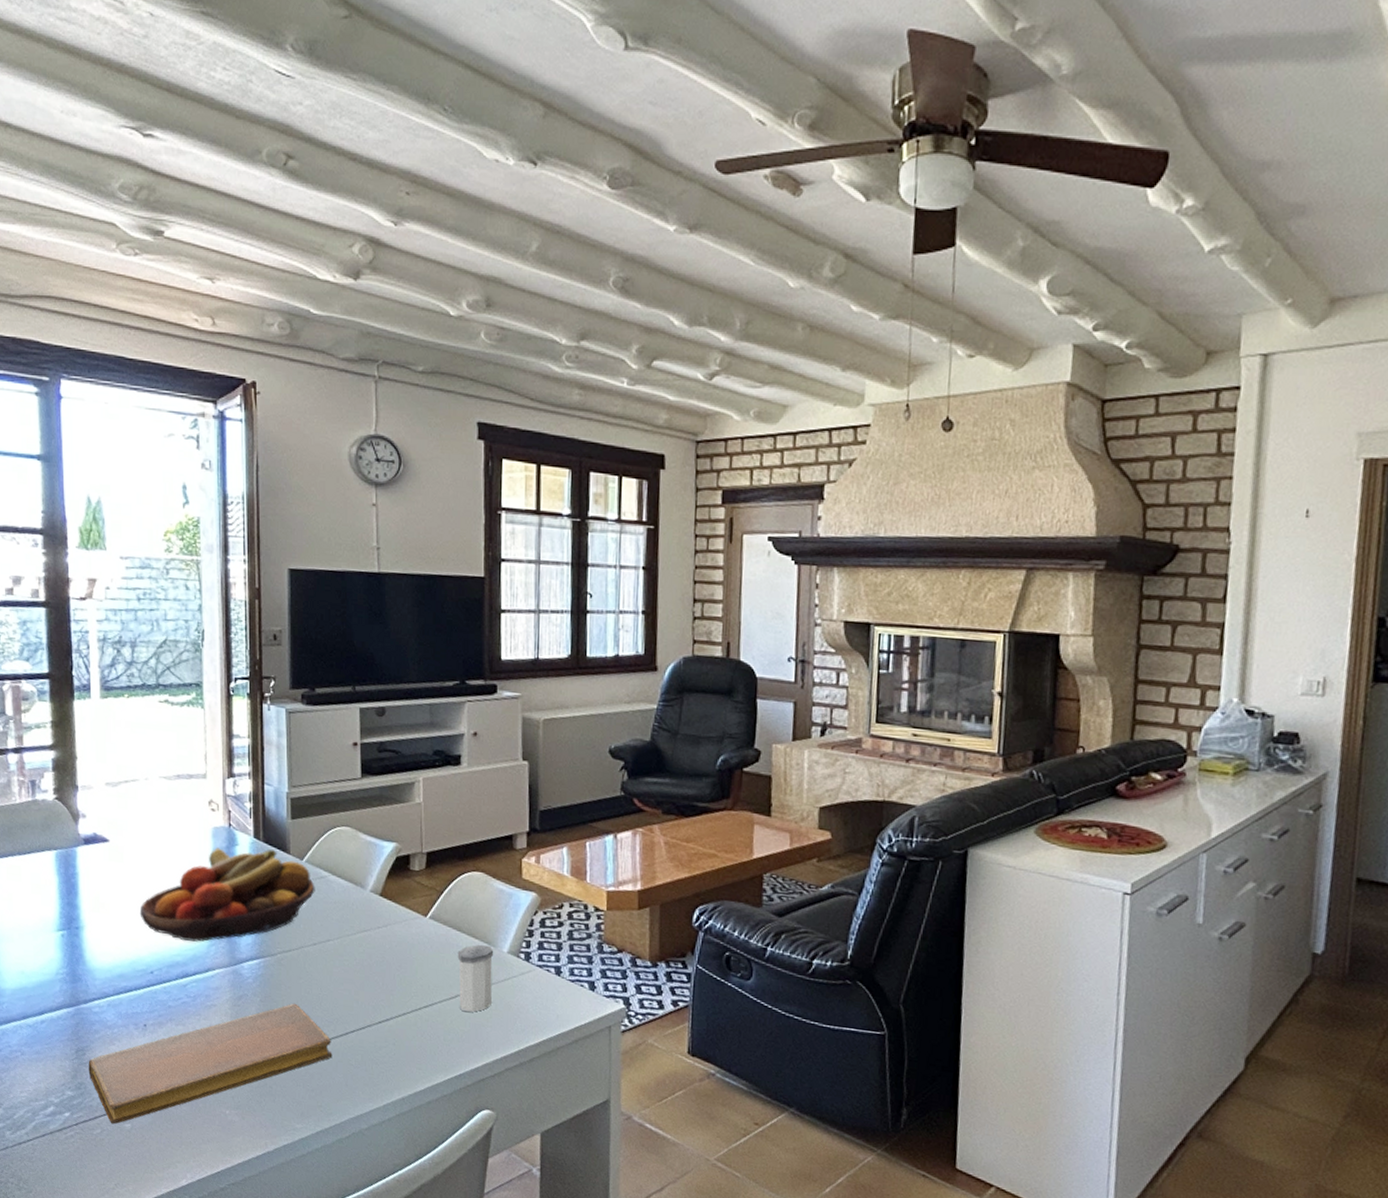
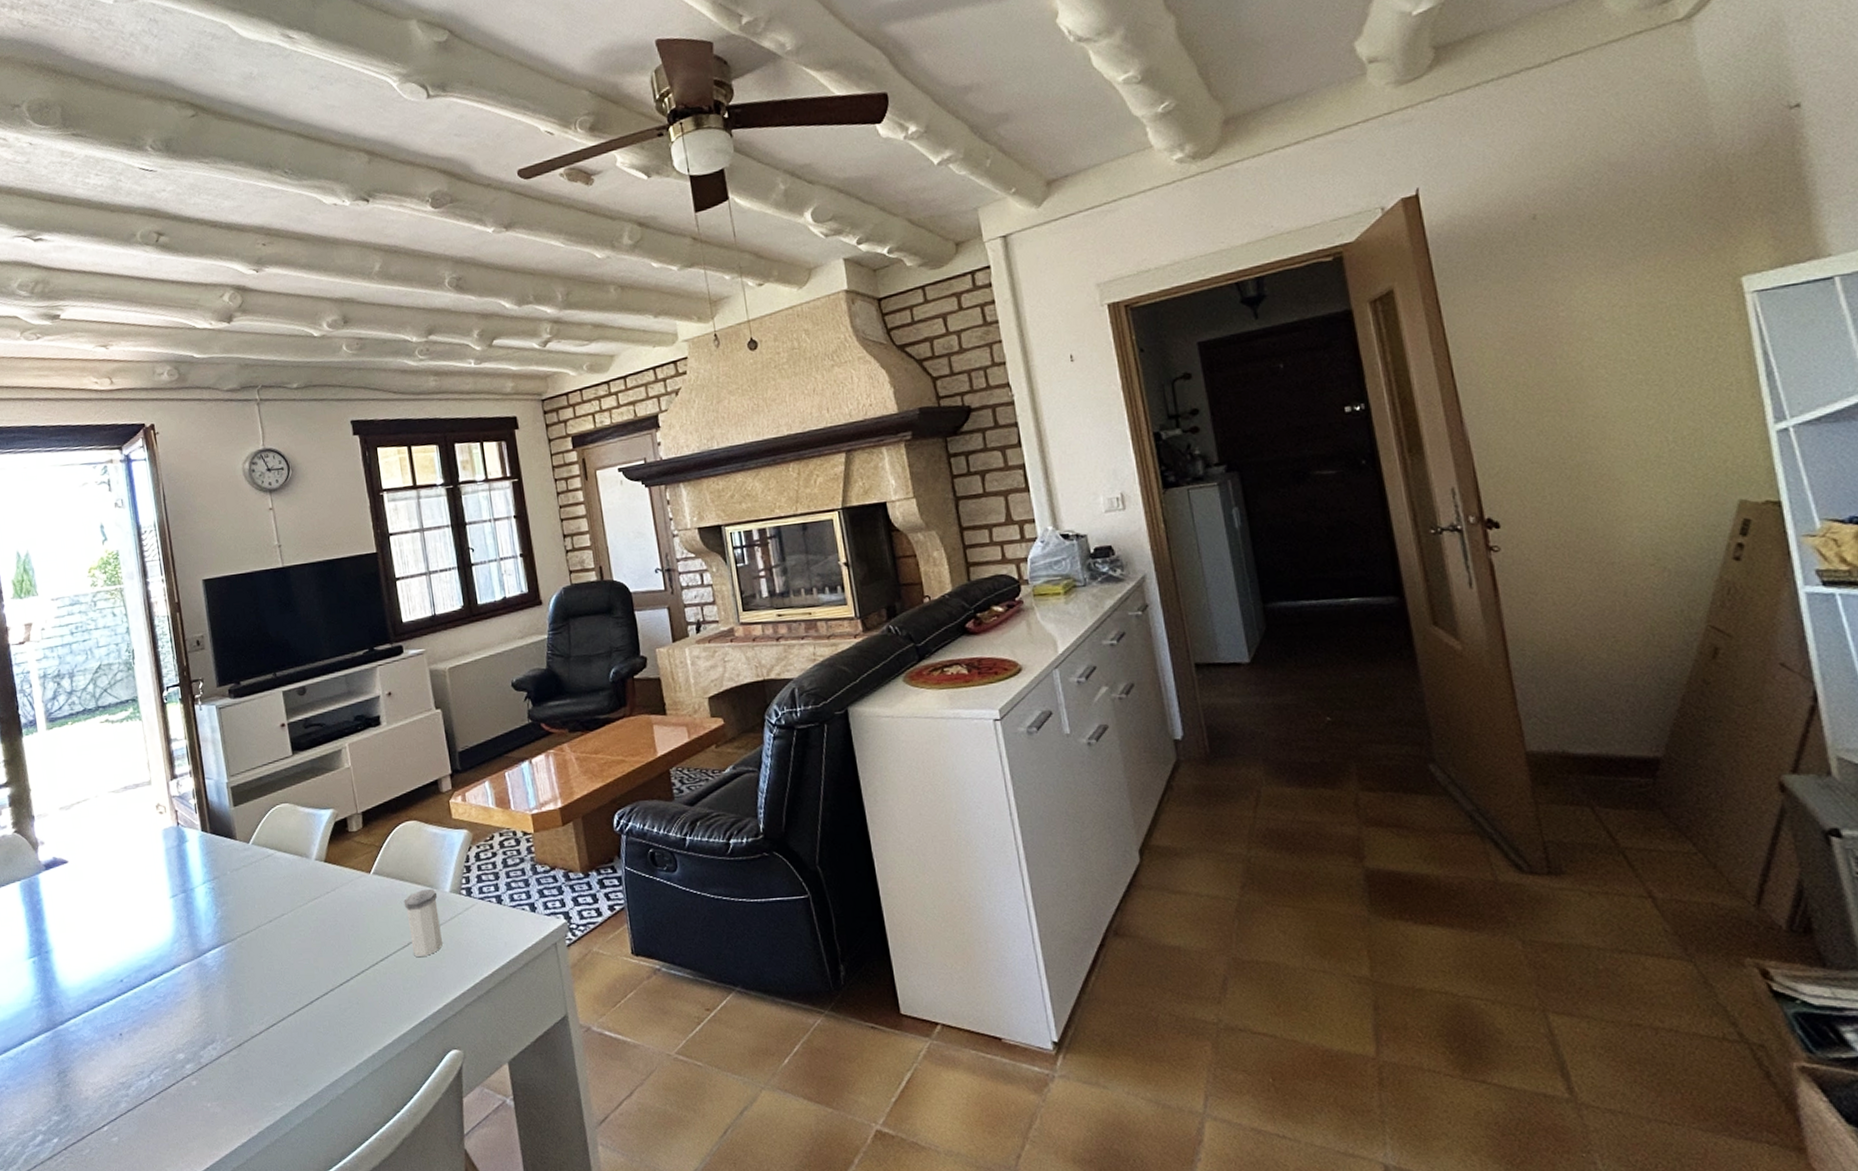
notebook: present [88,1003,333,1125] -> none [70,982,302,1141]
fruit bowl: present [139,847,315,942] -> none [103,839,265,943]

